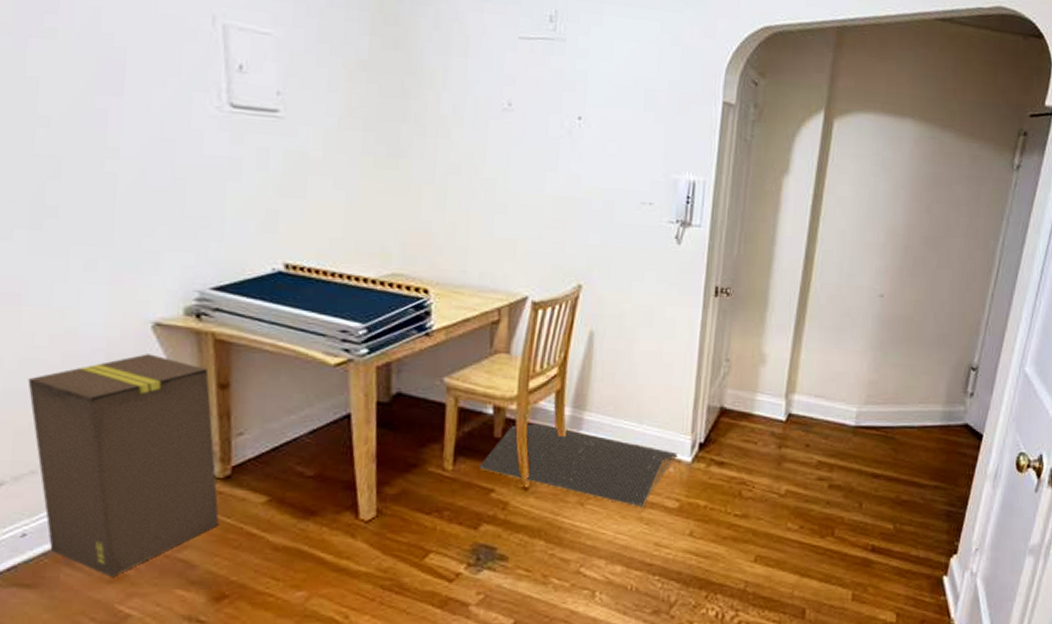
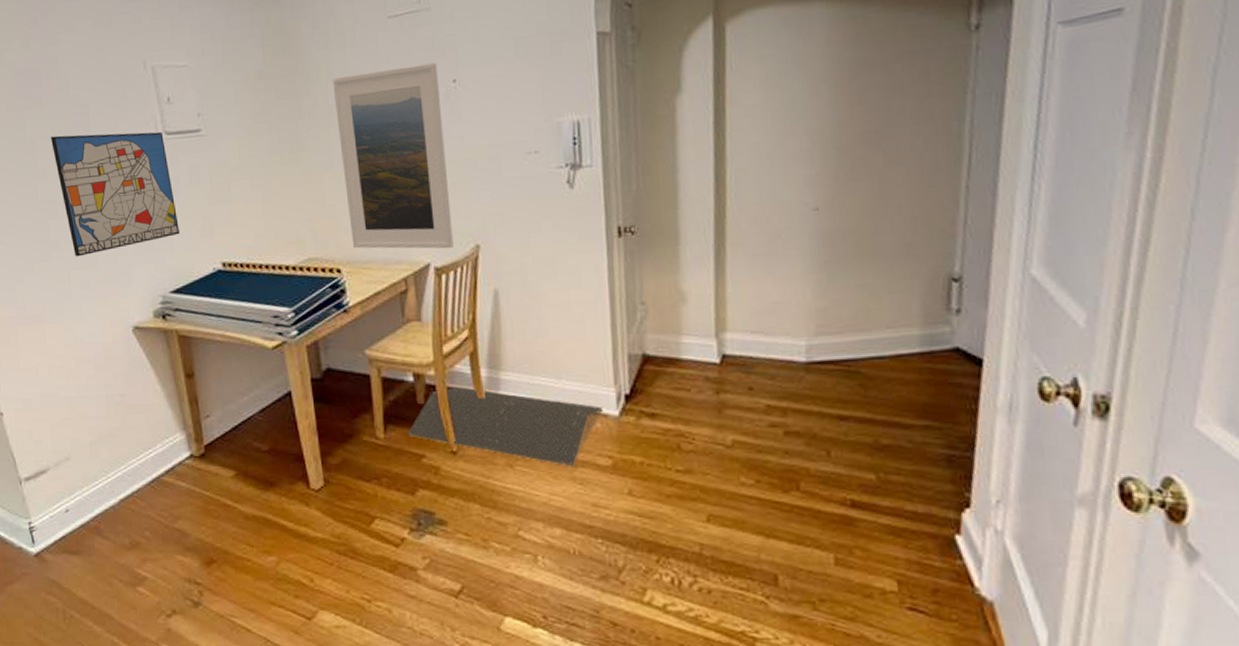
cardboard box: present [27,354,219,577] -> none [55,353,201,544]
wall art: none [63,78,234,231] -> present [50,131,179,257]
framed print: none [445,87,564,285] -> present [332,63,454,249]

